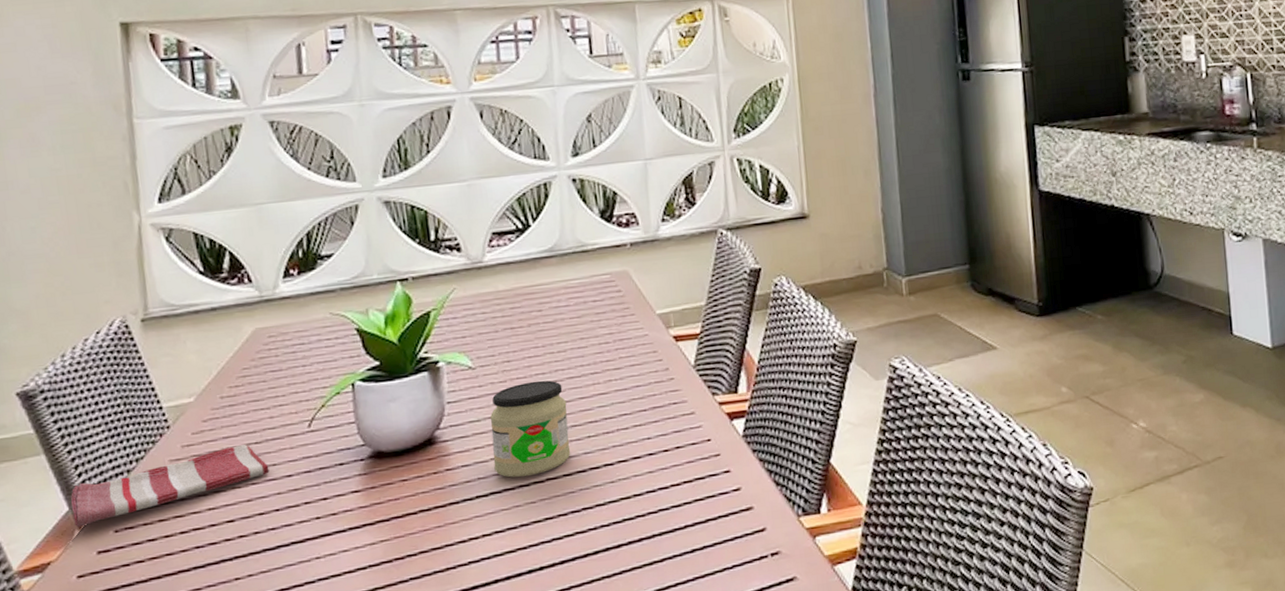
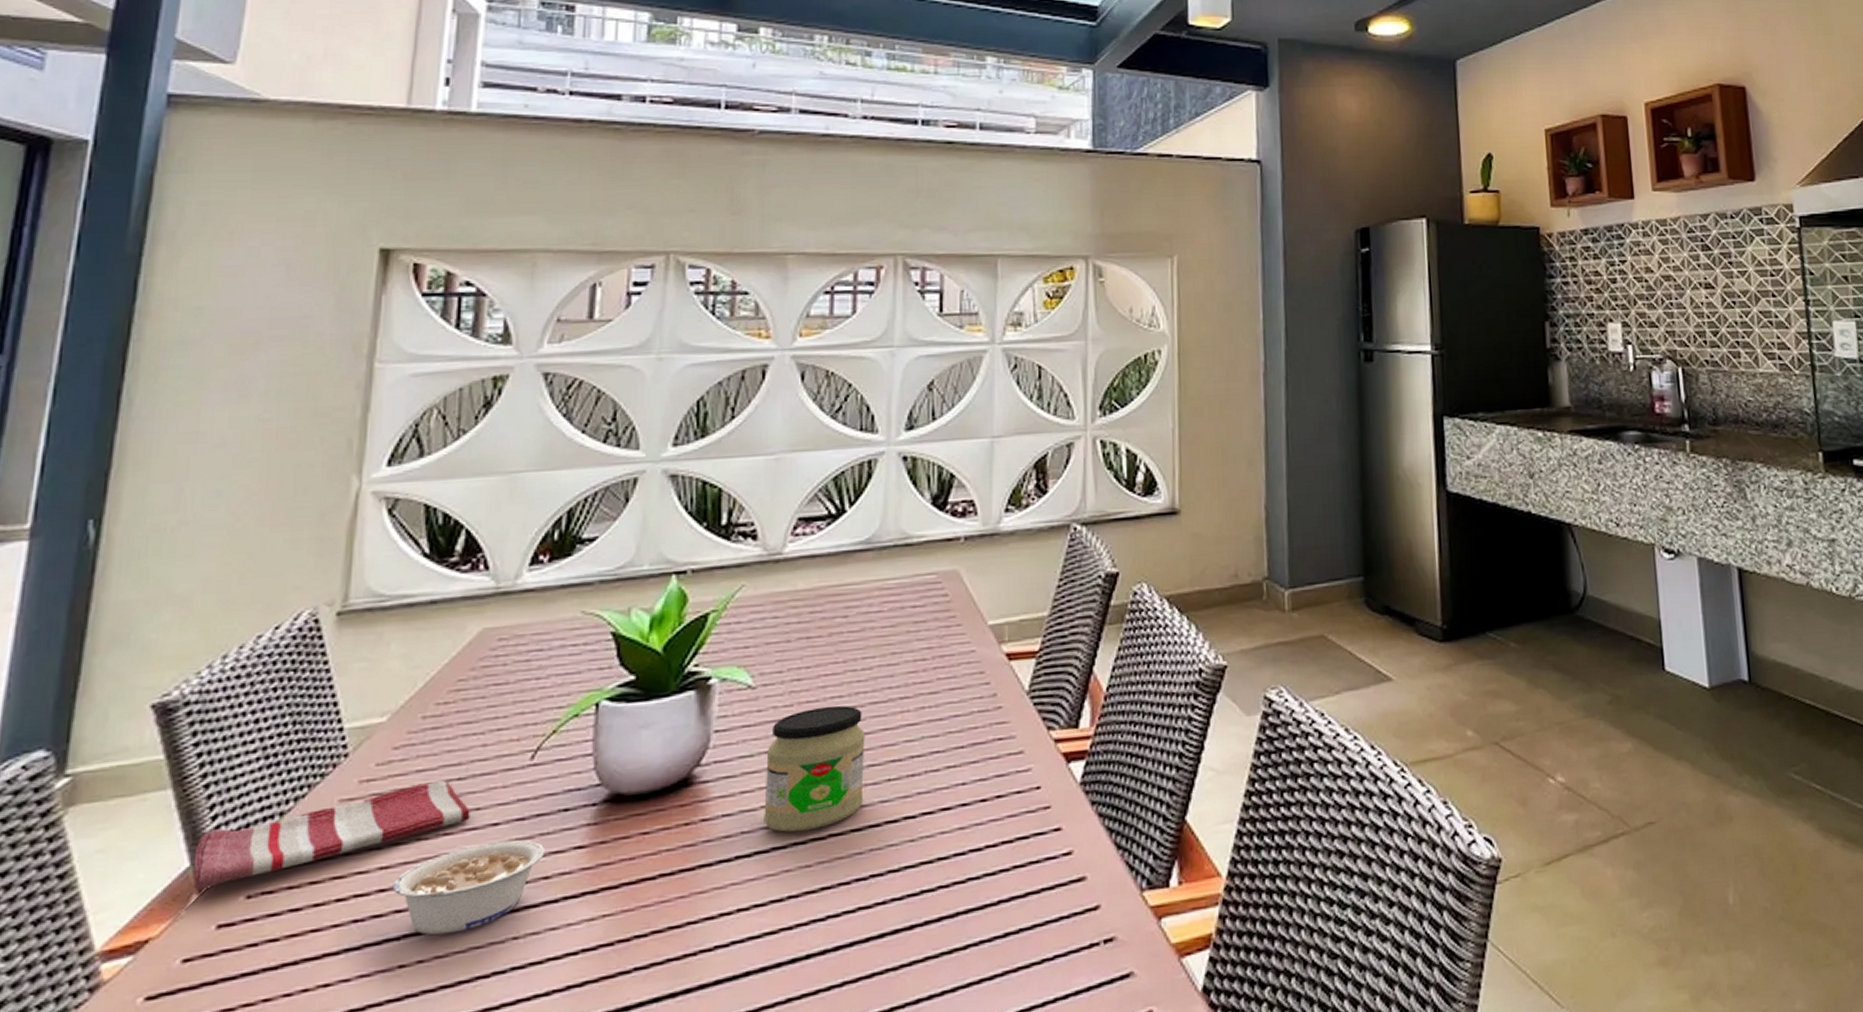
legume: none [220,487,331,557] -> present [392,840,545,936]

